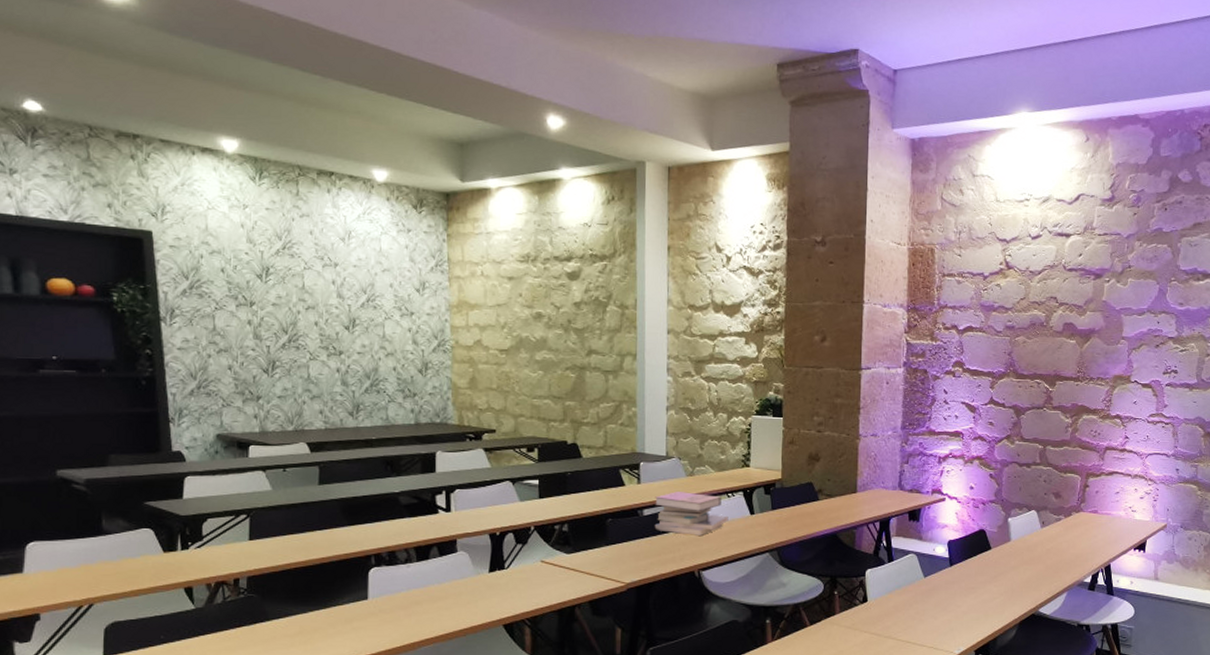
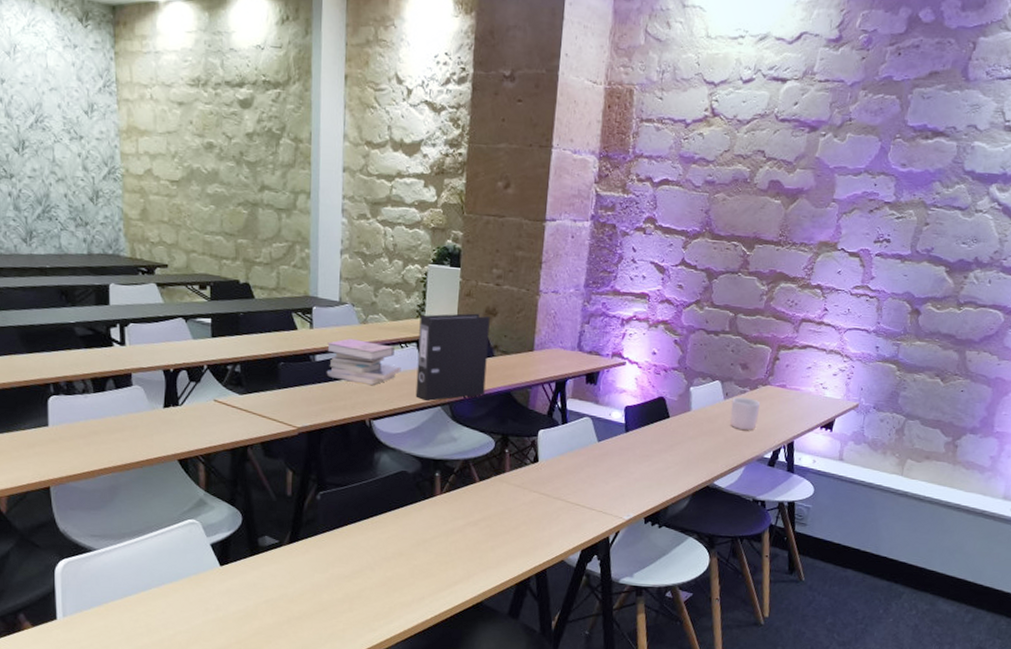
binder: none [743,460,813,549] -> present [415,313,490,402]
mug: none [1048,525,1076,557] -> present [729,397,761,431]

